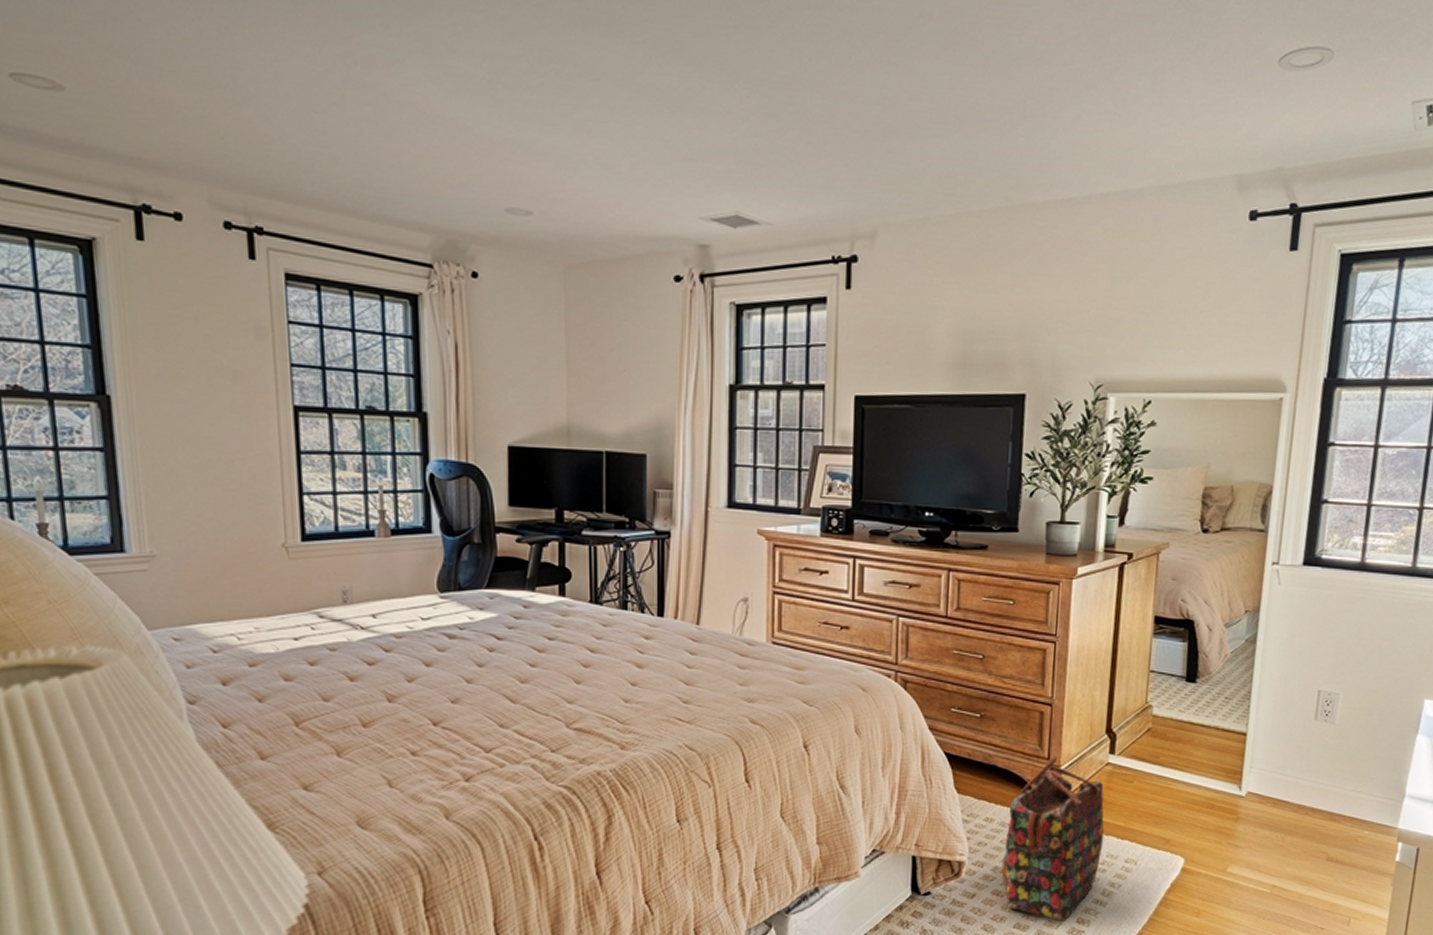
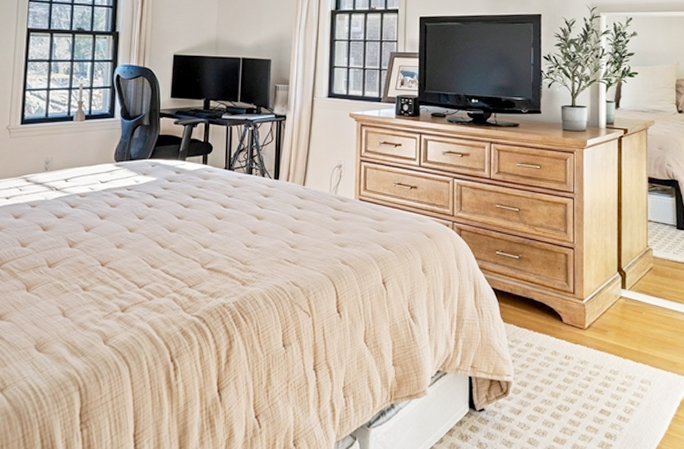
backpack: present [1001,755,1105,923] -> none [541,290,622,437]

